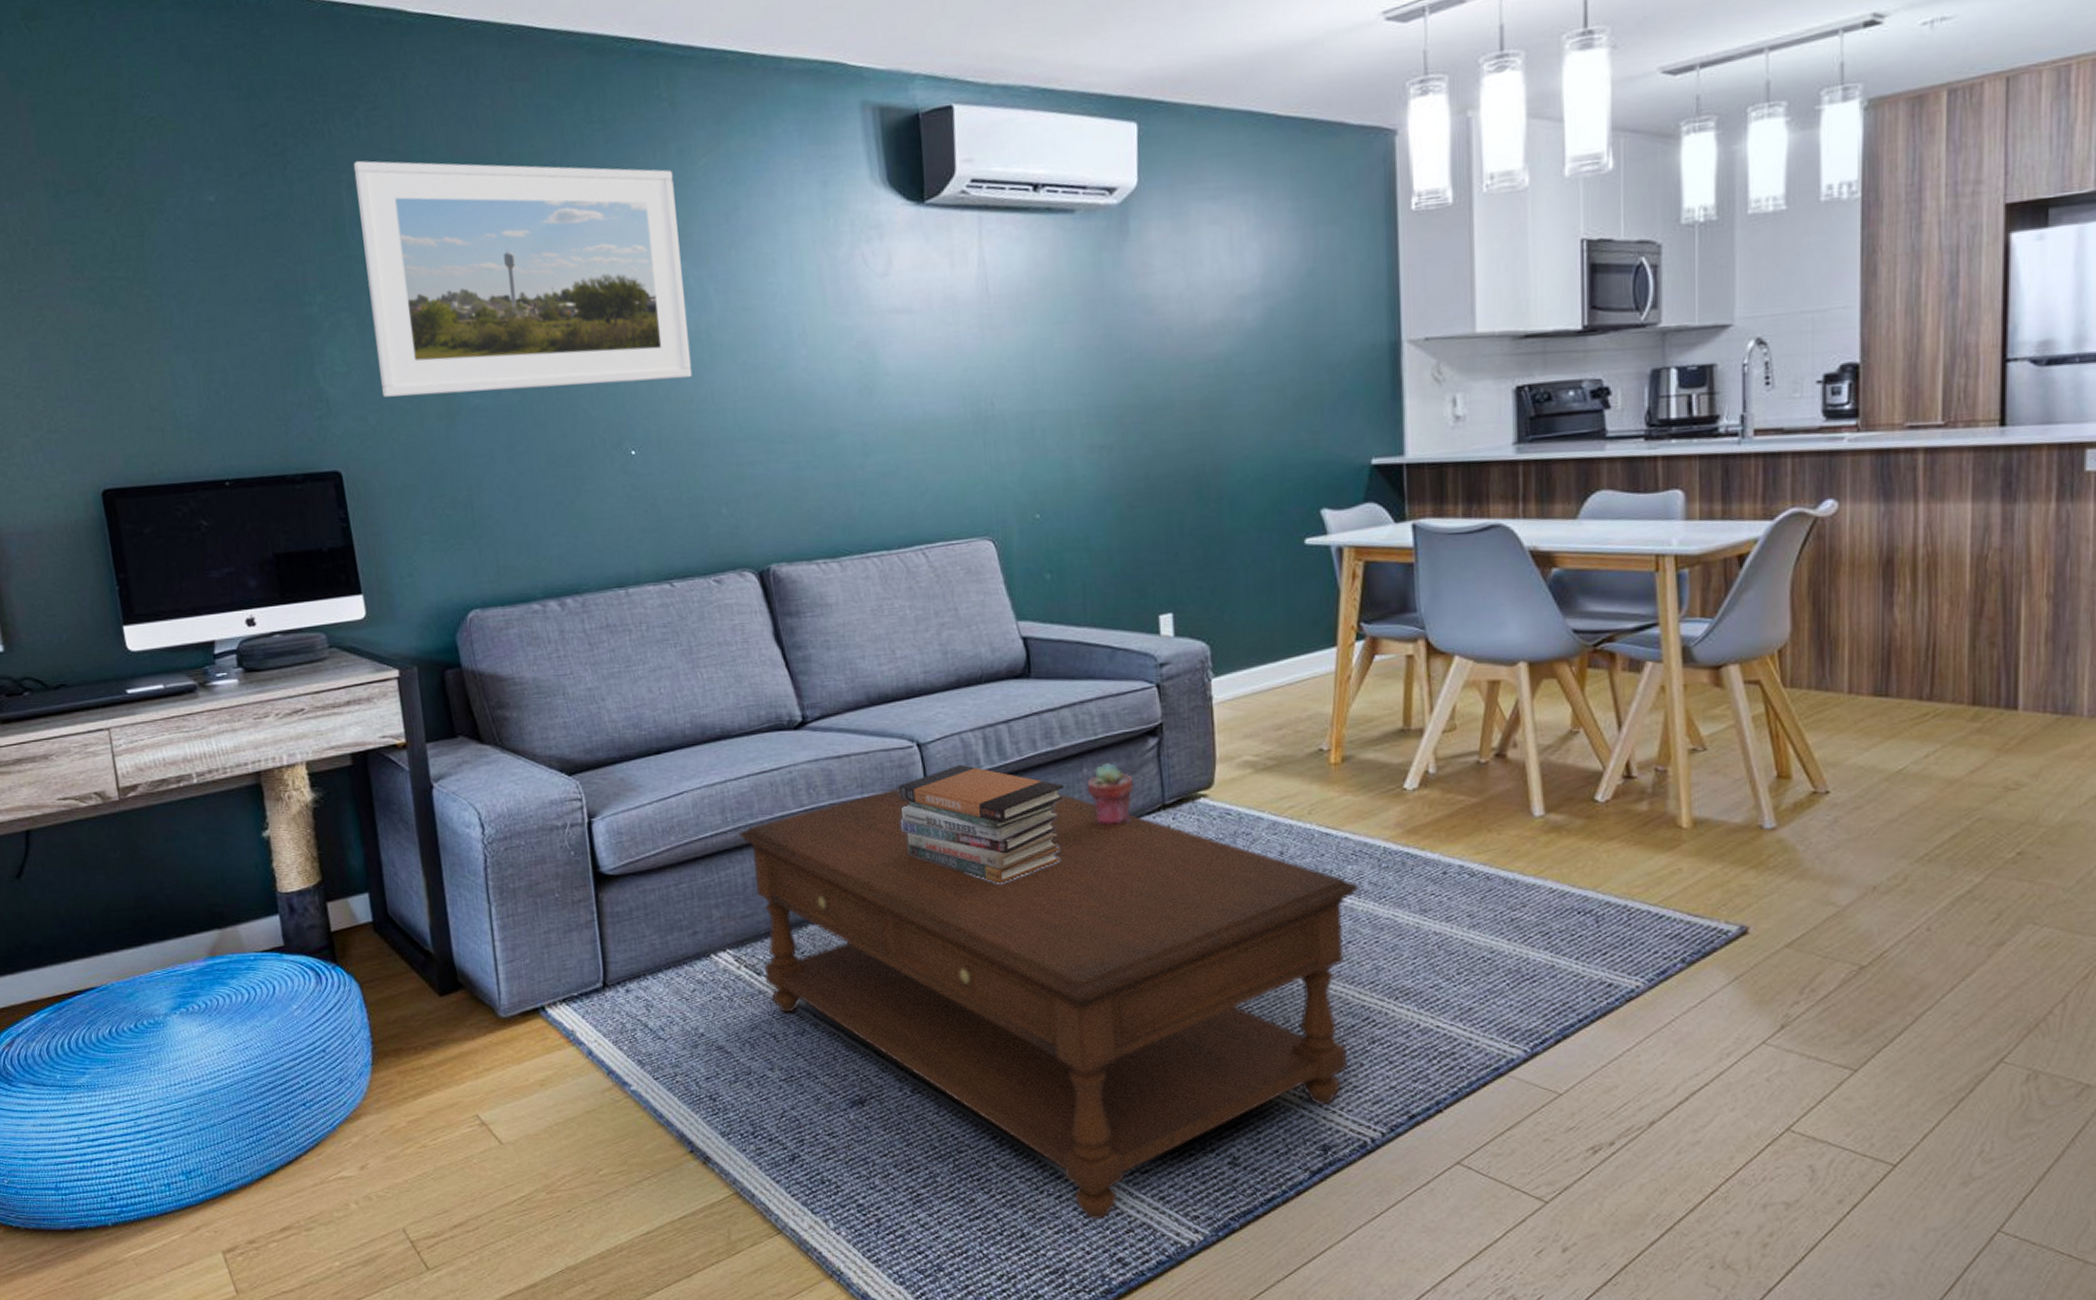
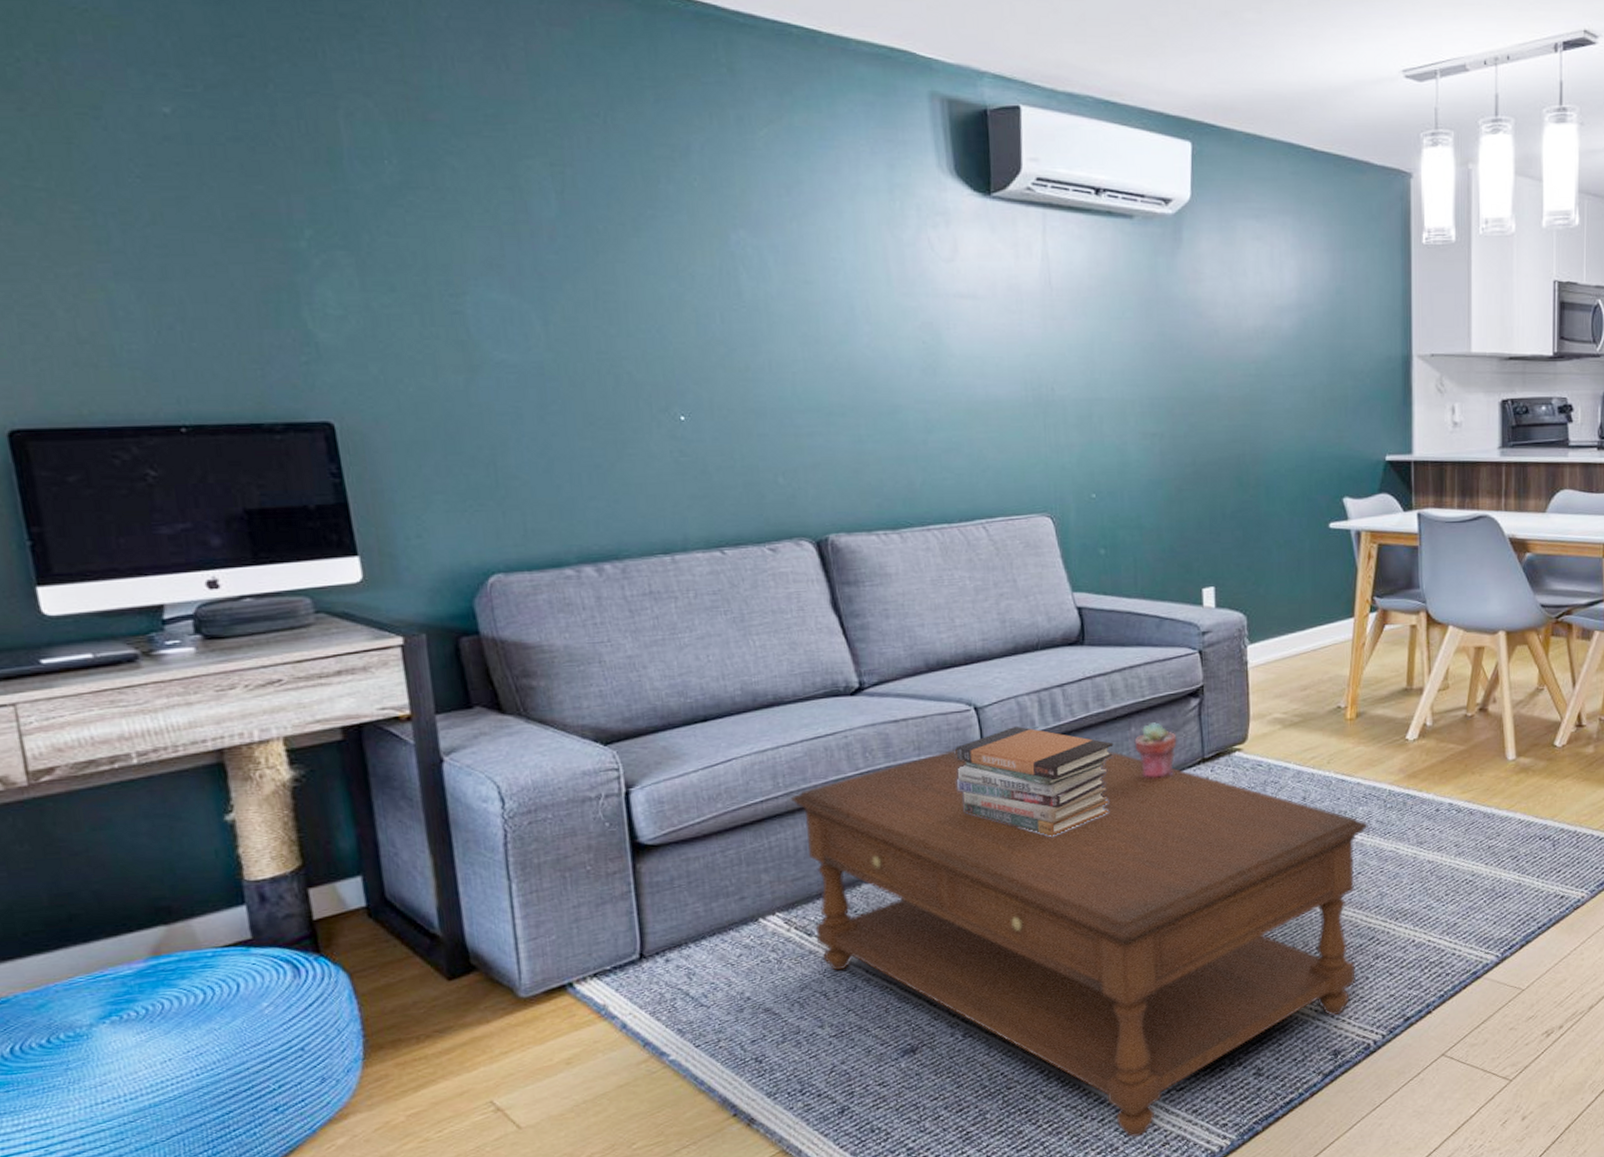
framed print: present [353,160,693,397] -> none [353,87,749,347]

